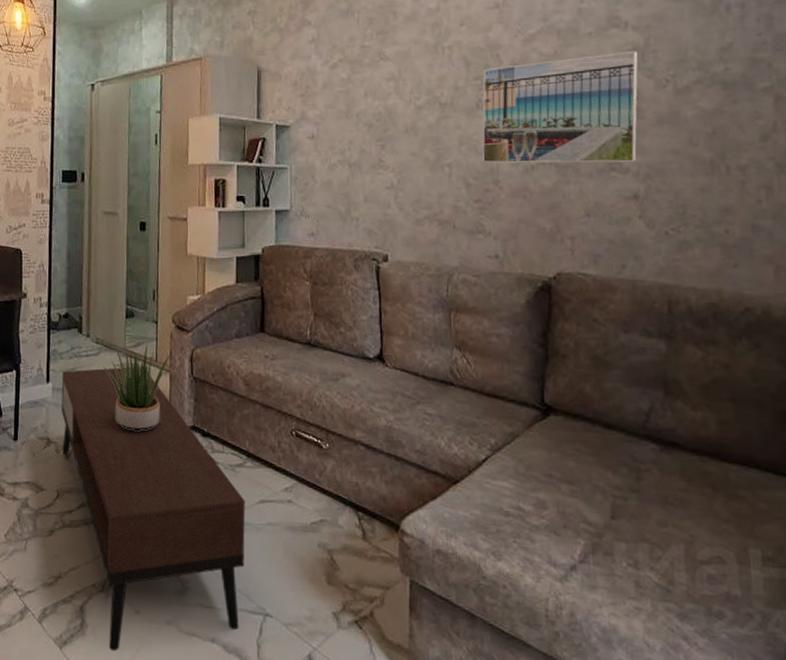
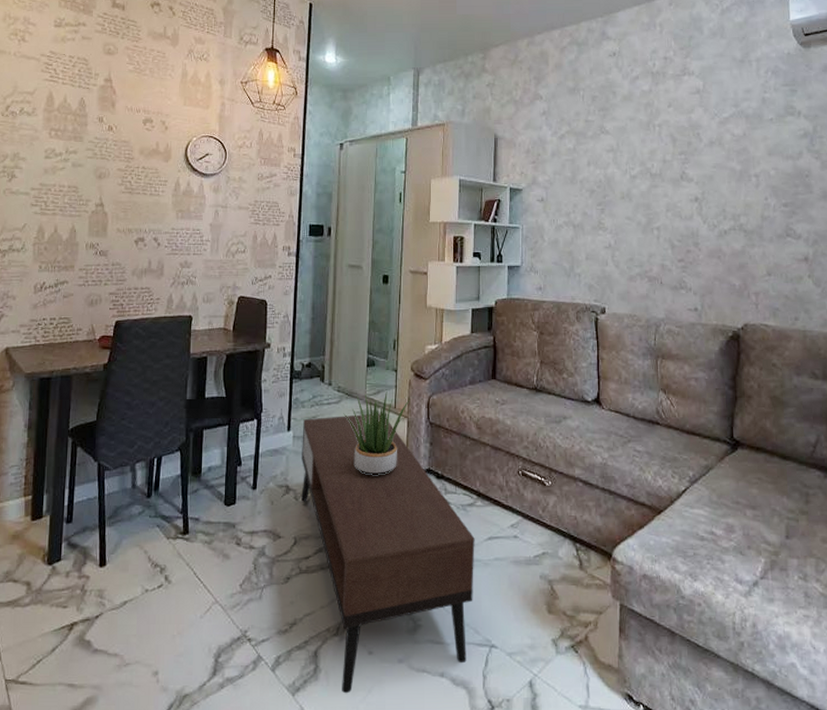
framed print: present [482,50,638,163] -> none [684,135,808,229]

